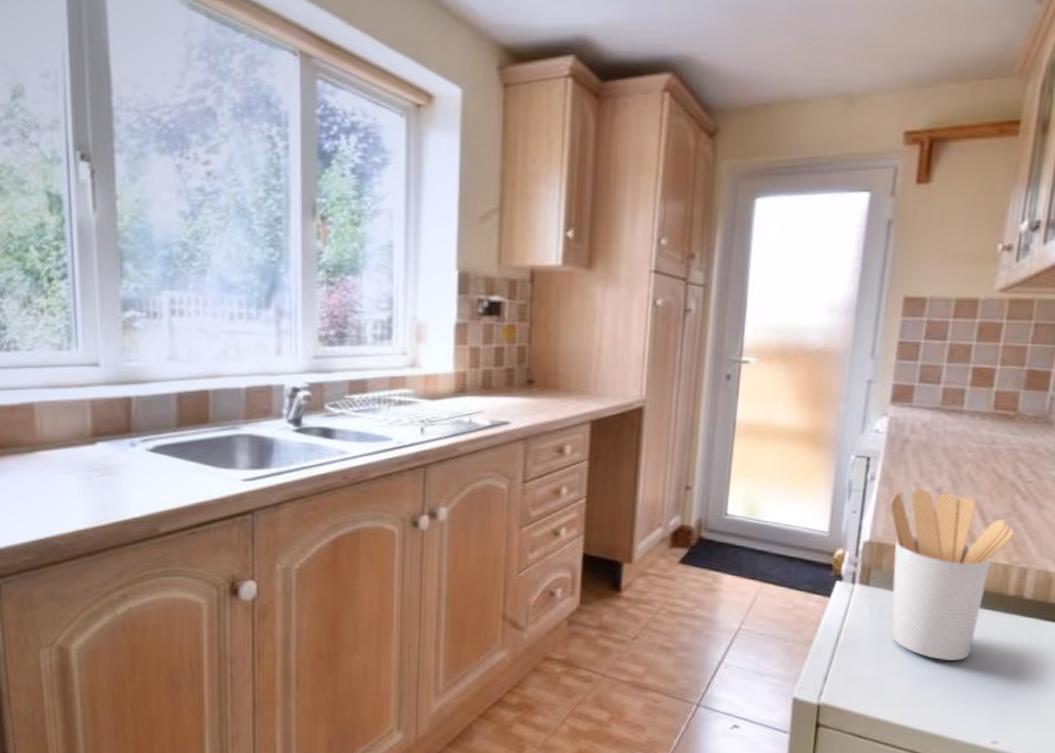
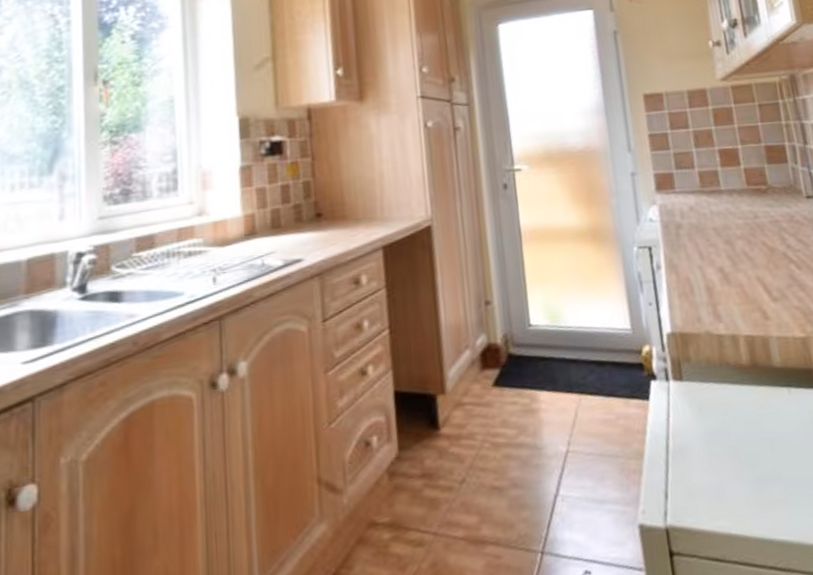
utensil holder: present [890,489,1015,661] -> none [681,271,802,453]

